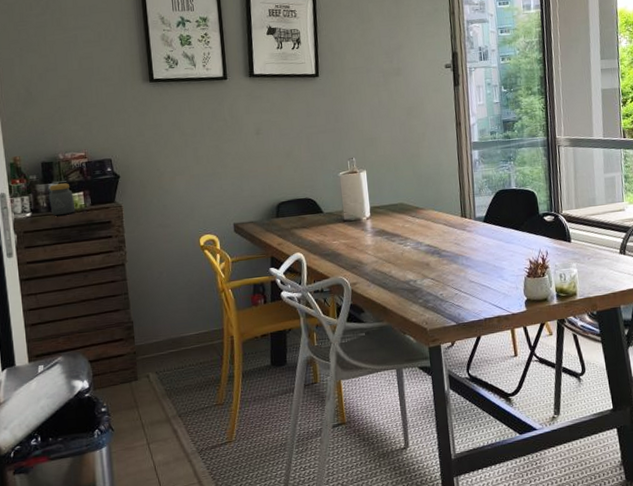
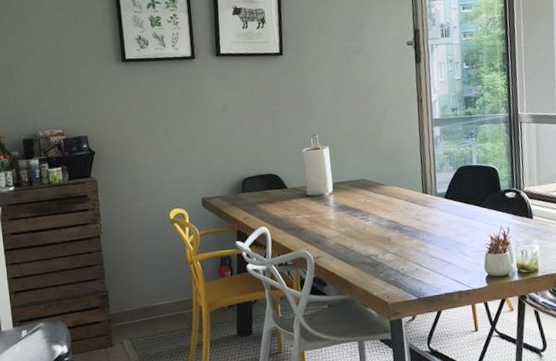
jar: present [49,183,76,216] -> none [30,159,55,190]

